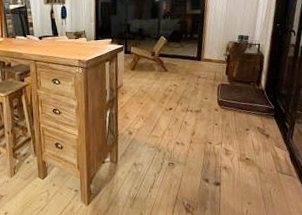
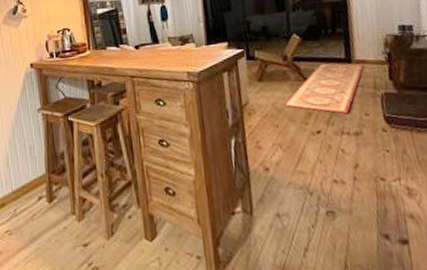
rug: none [149,60,209,98] -> present [285,63,364,114]

